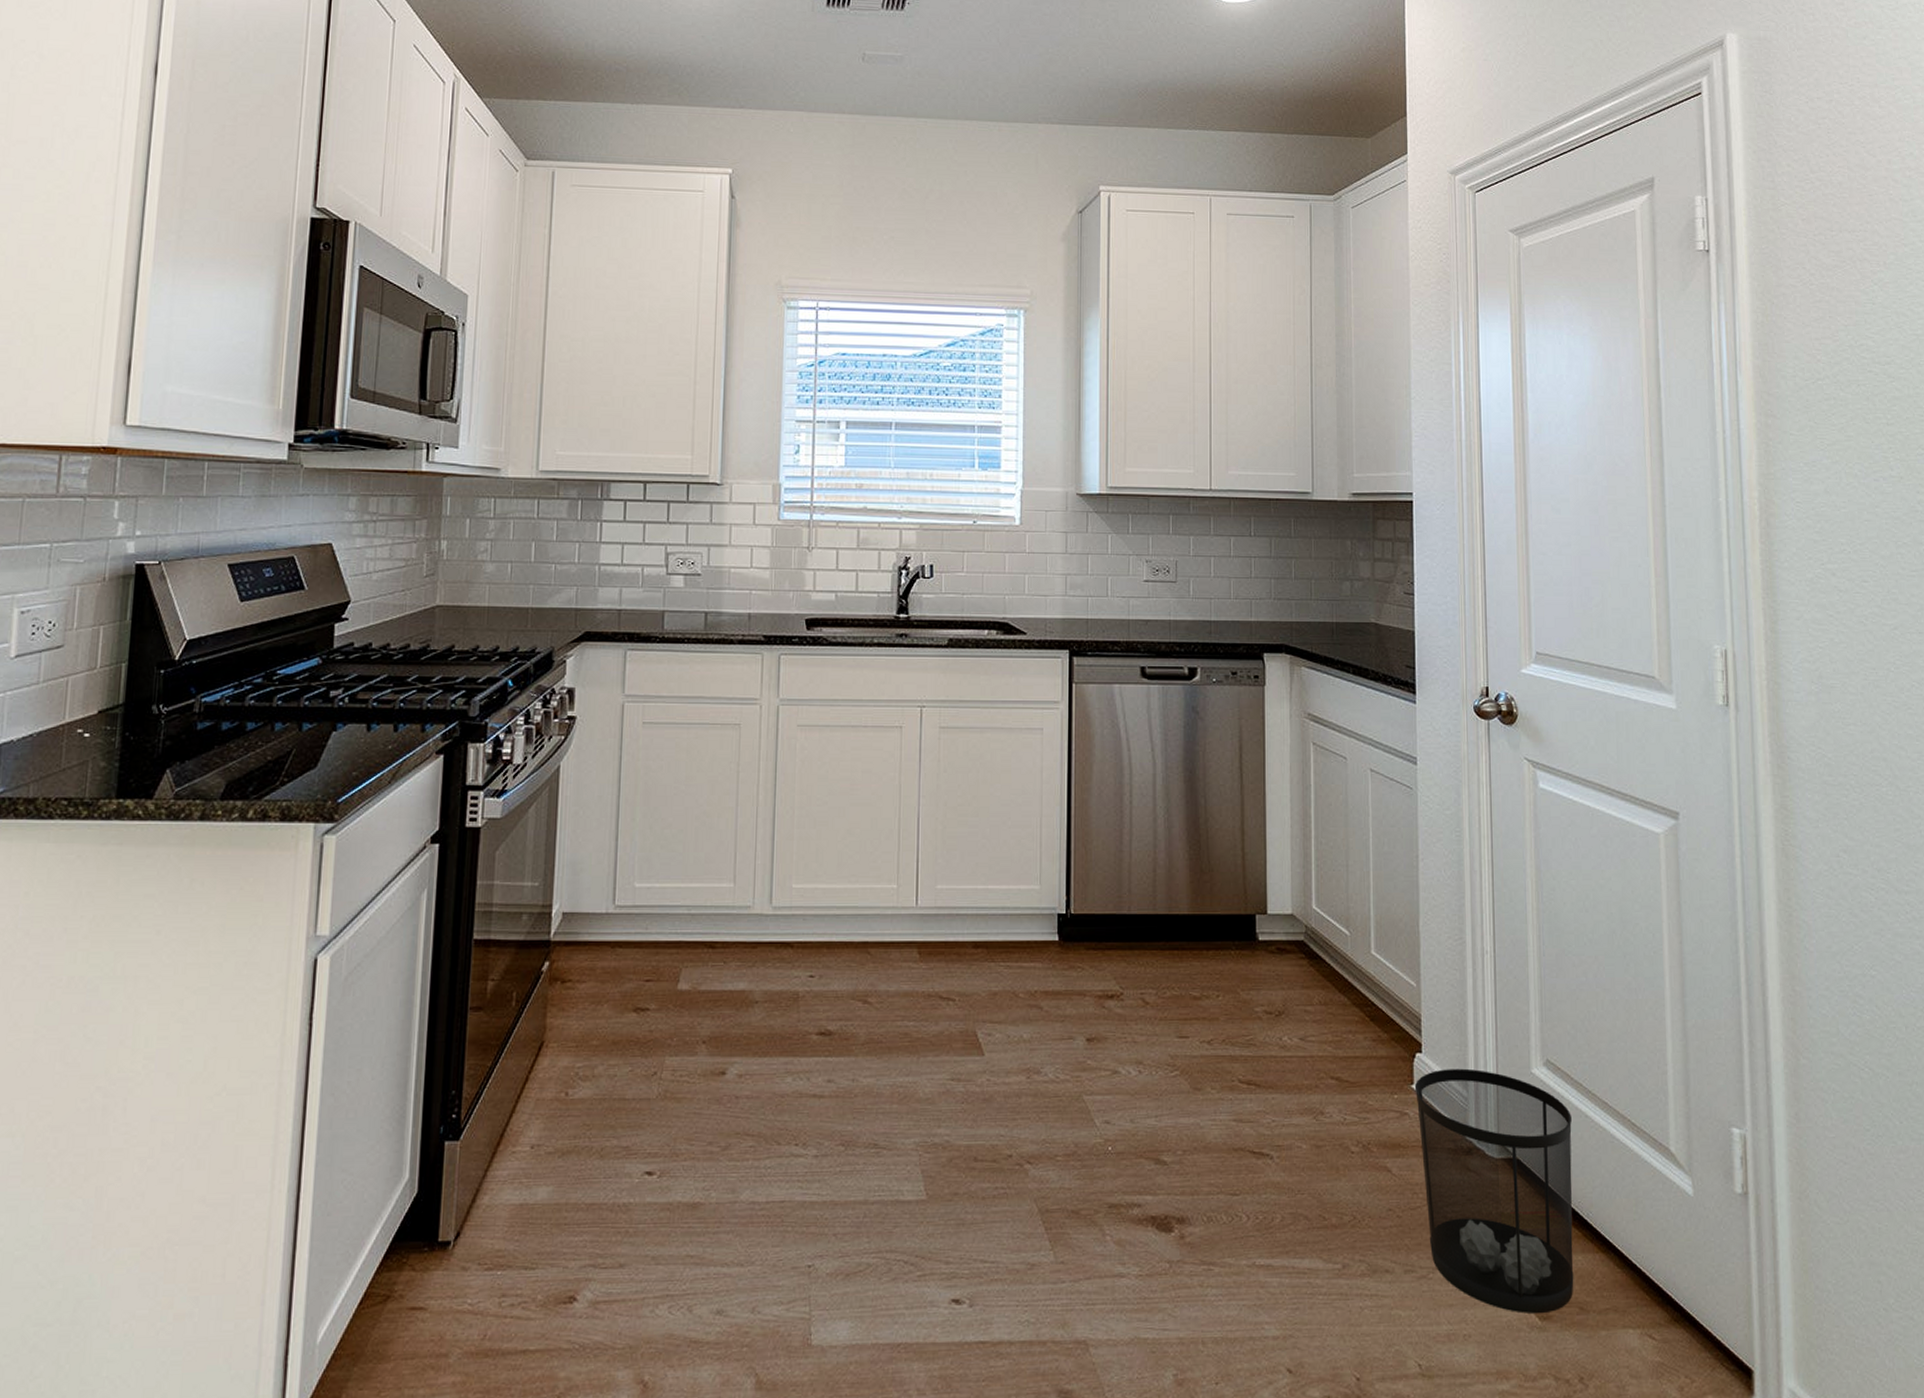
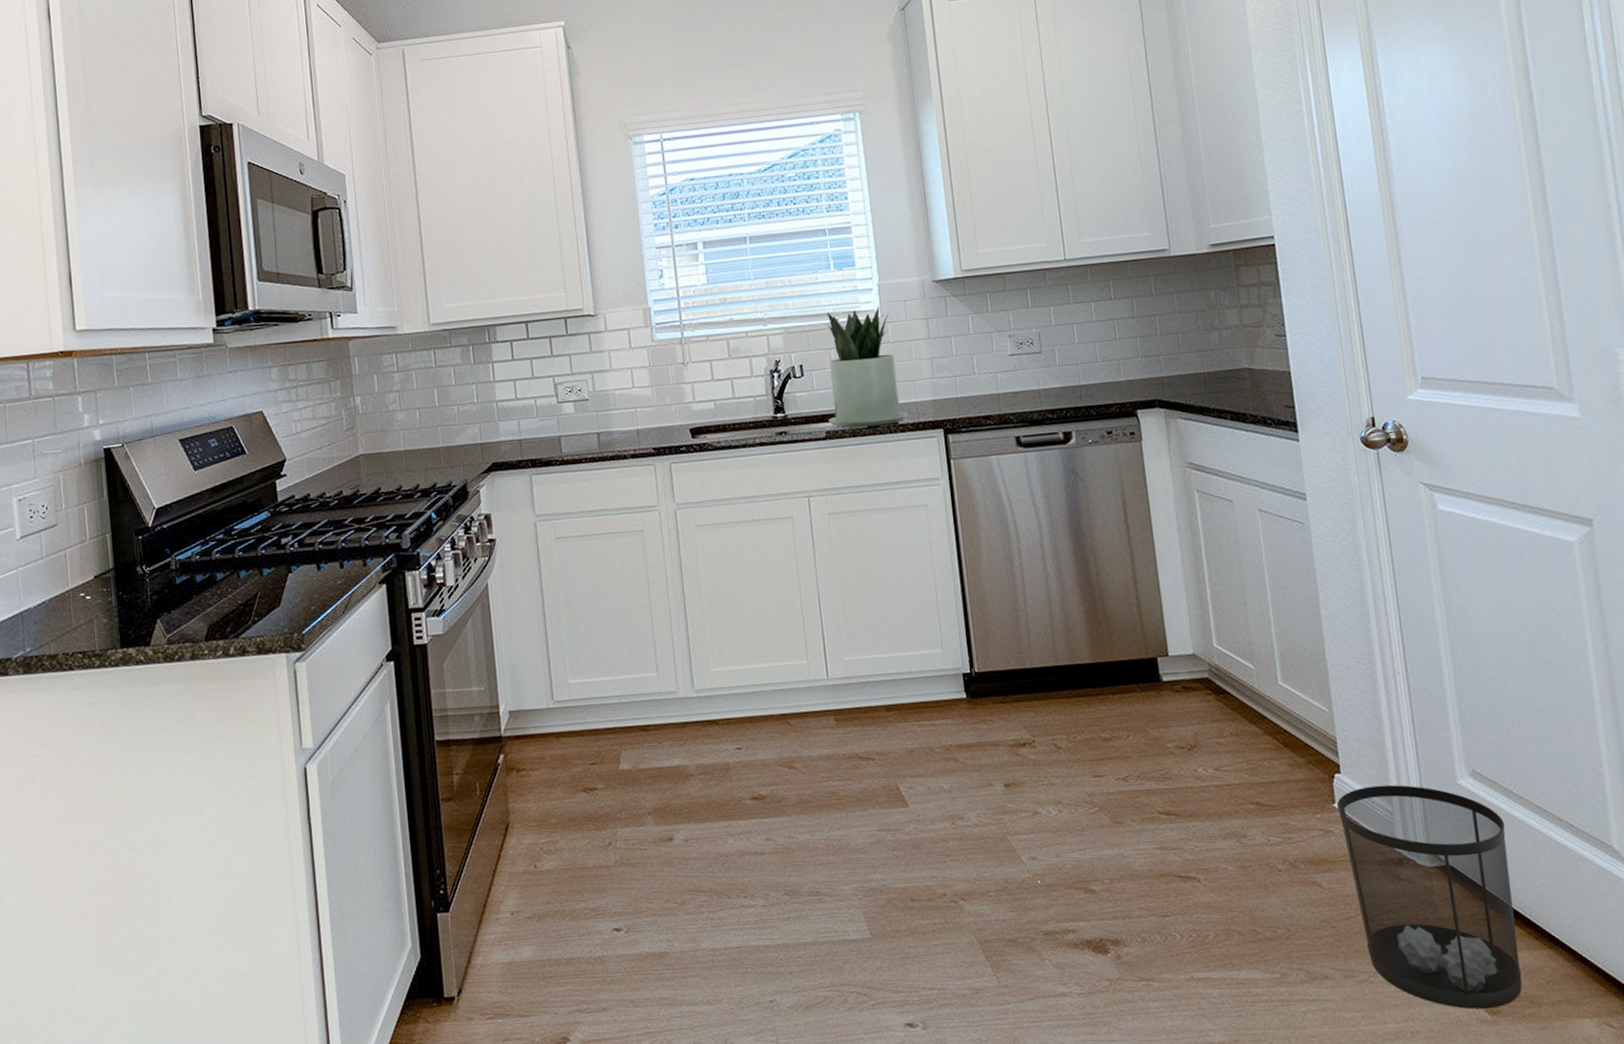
planter: none [952,512,1035,639] -> present [826,306,908,428]

